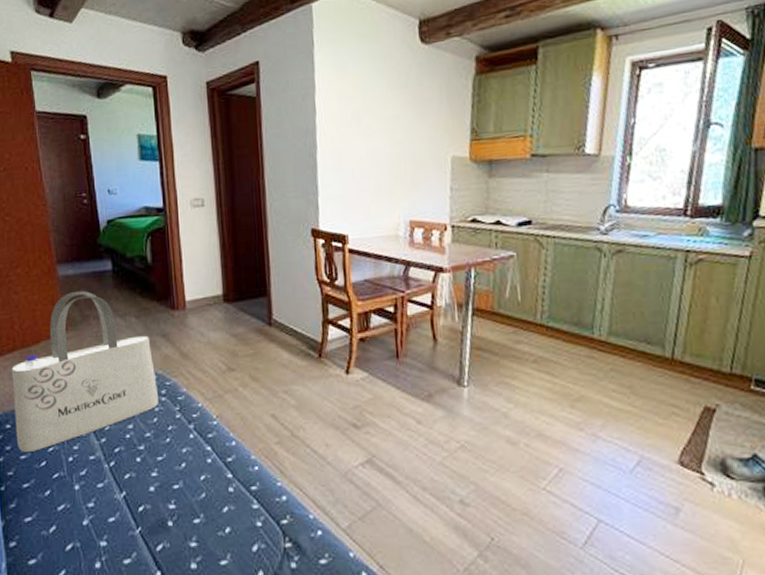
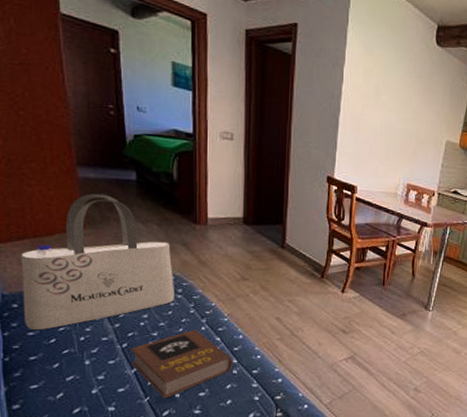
book: none [117,438,228,529] -> present [129,329,233,399]

